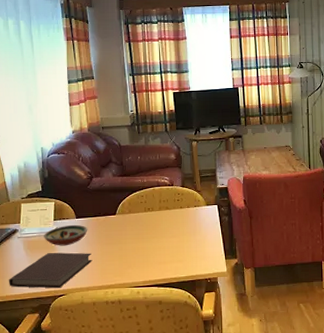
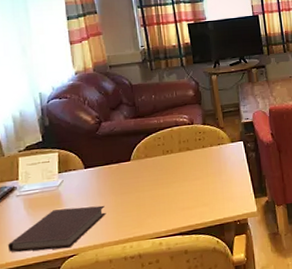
decorative bowl: present [44,224,88,246] -> none [47,175,99,201]

